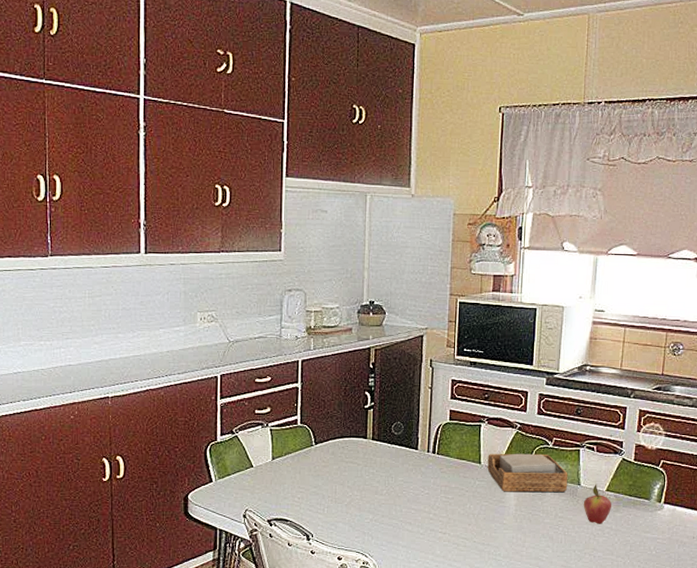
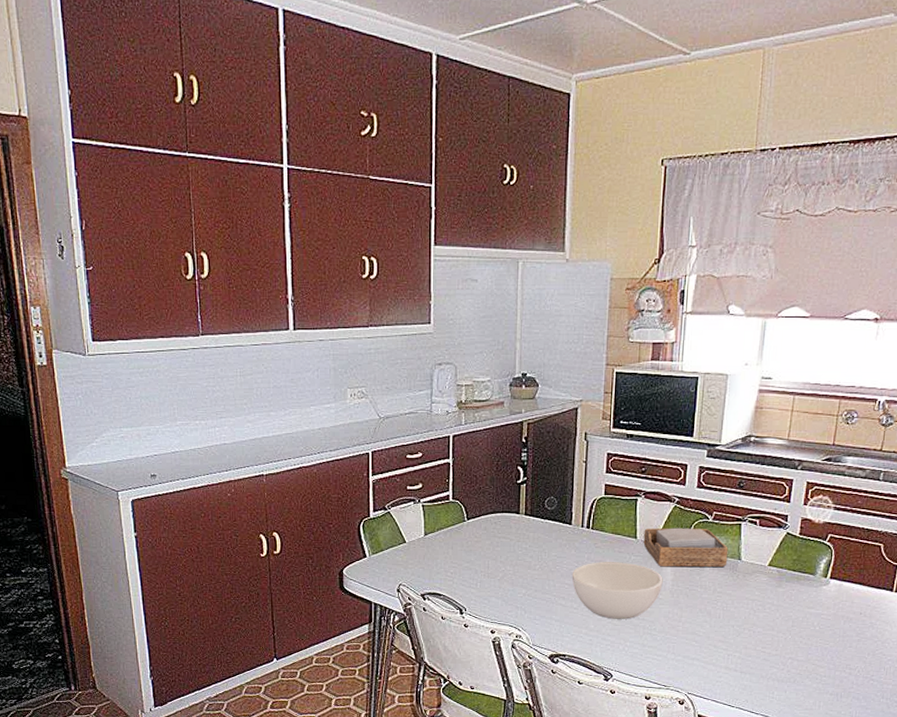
bowl: none [418,487,507,545] -> present [571,562,663,619]
fruit: present [583,483,611,524] -> none [743,558,774,600]

